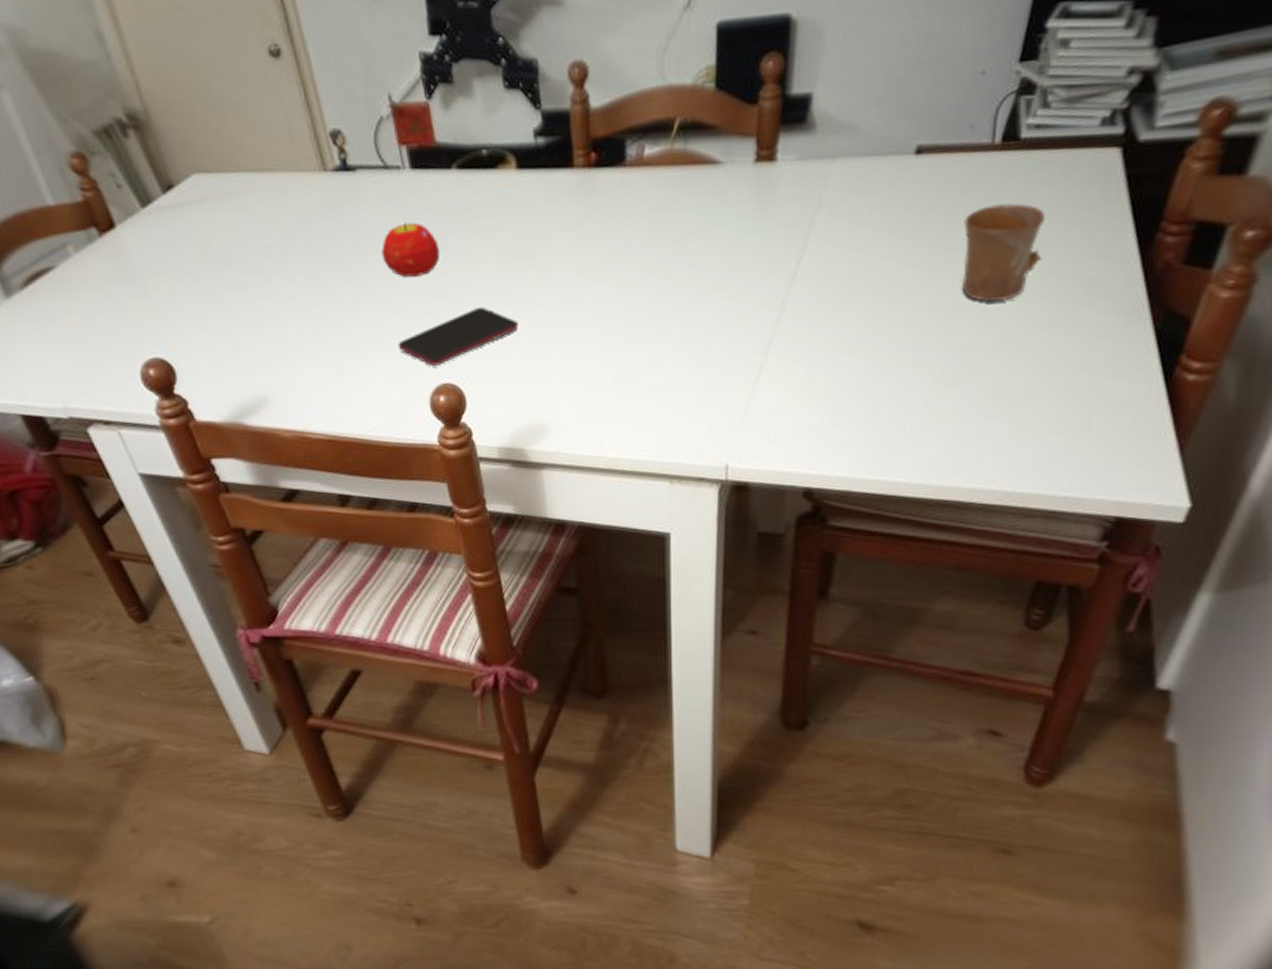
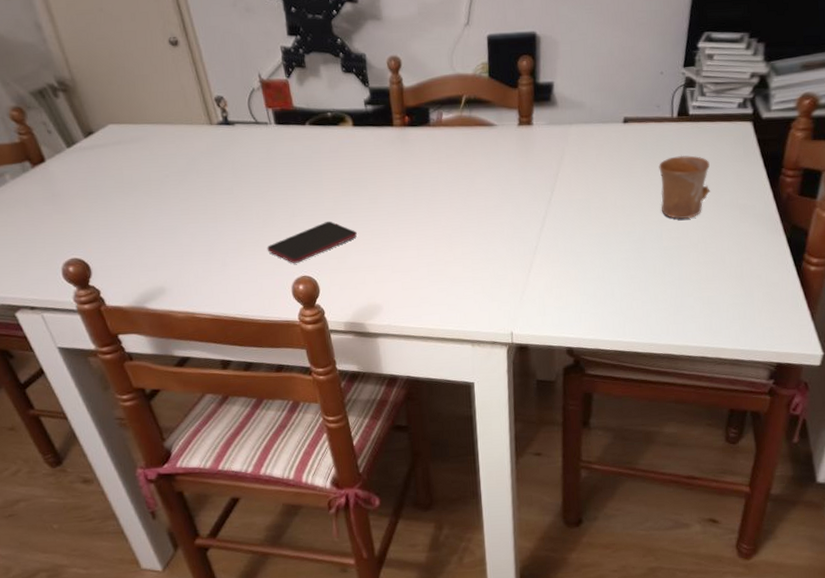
fruit: present [382,222,440,277] -> none [254,161,298,200]

